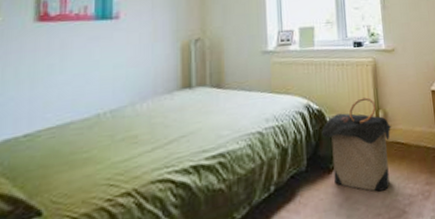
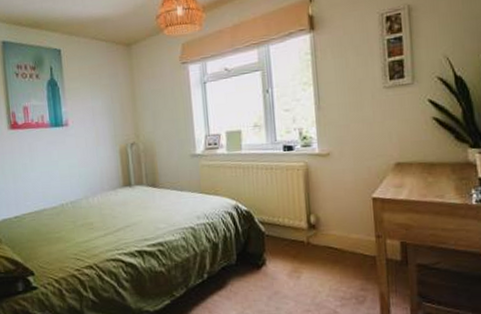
laundry hamper: present [321,97,392,192] -> none [250,202,325,291]

